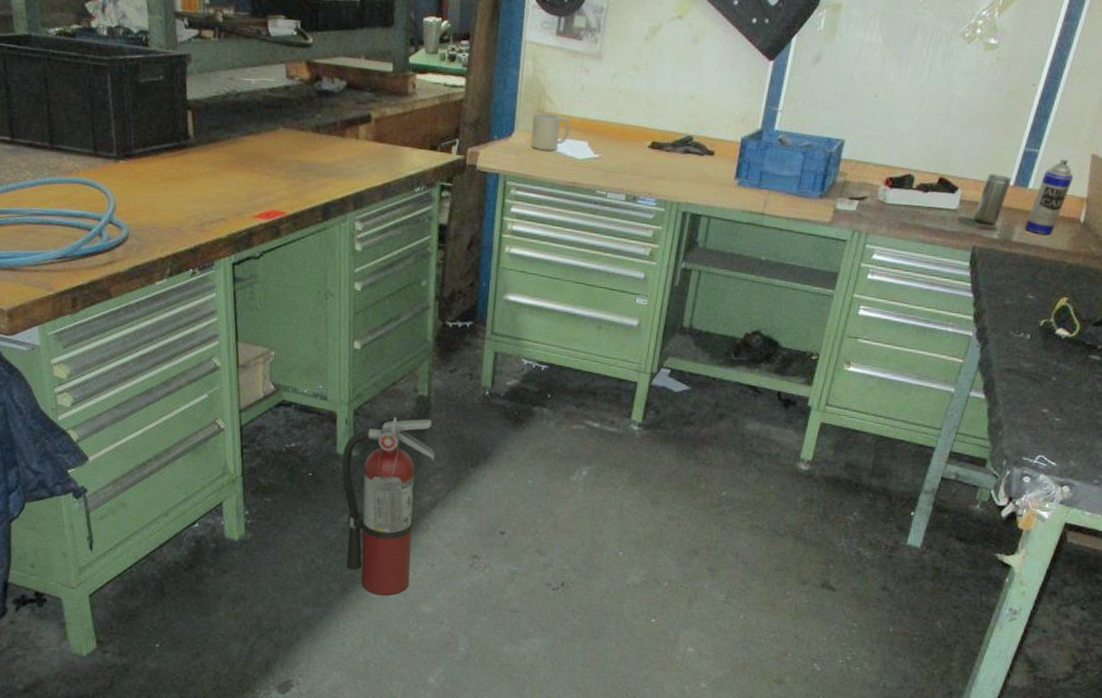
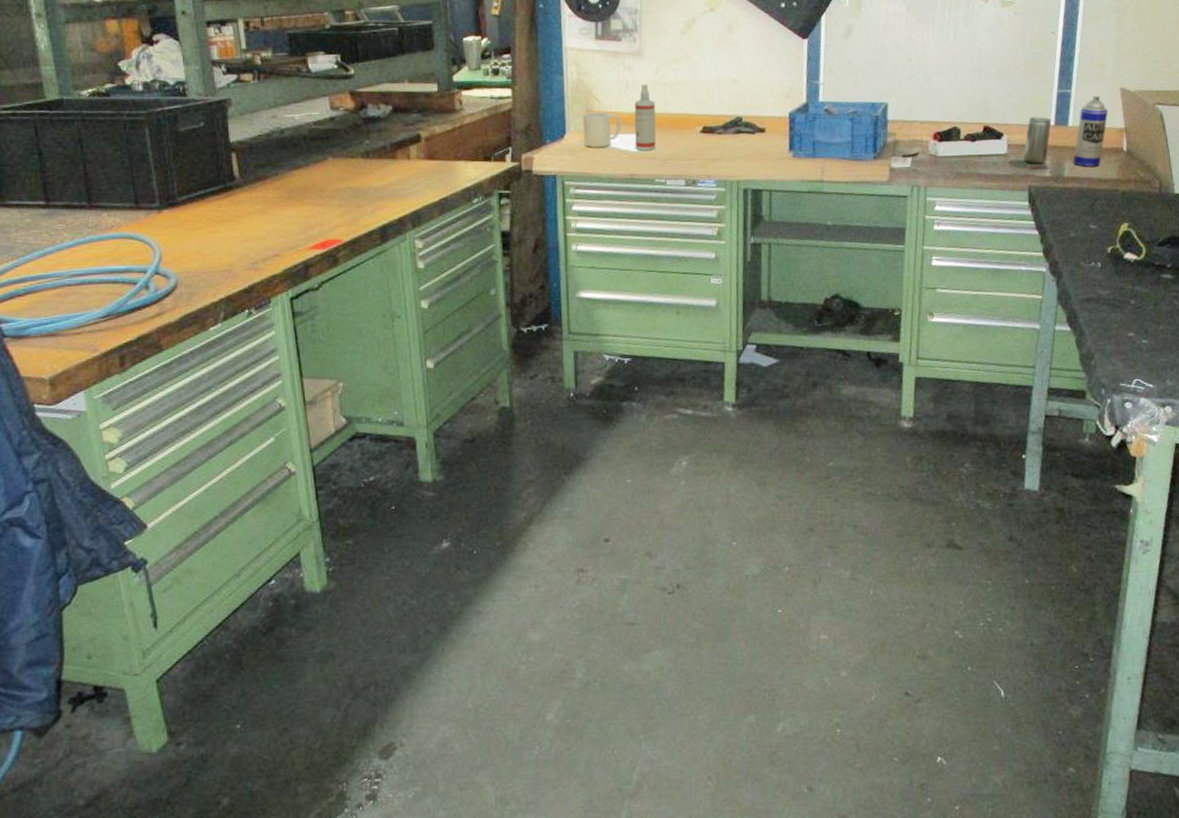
fire extinguisher: present [341,416,435,596] -> none [425,430,525,629]
spray bottle: none [581,89,608,160] -> present [634,84,656,151]

